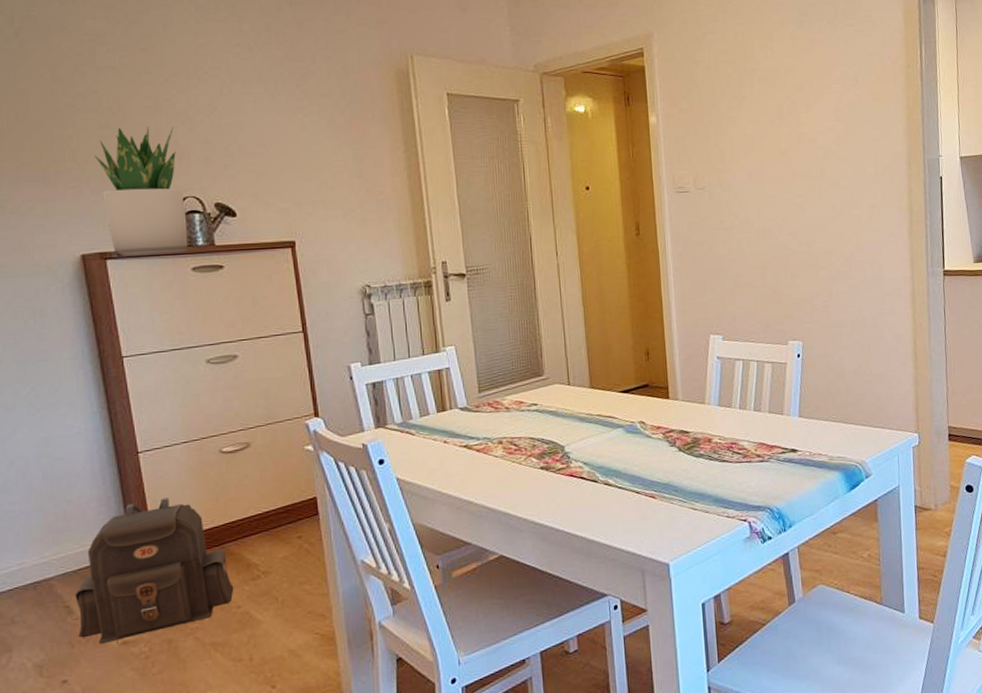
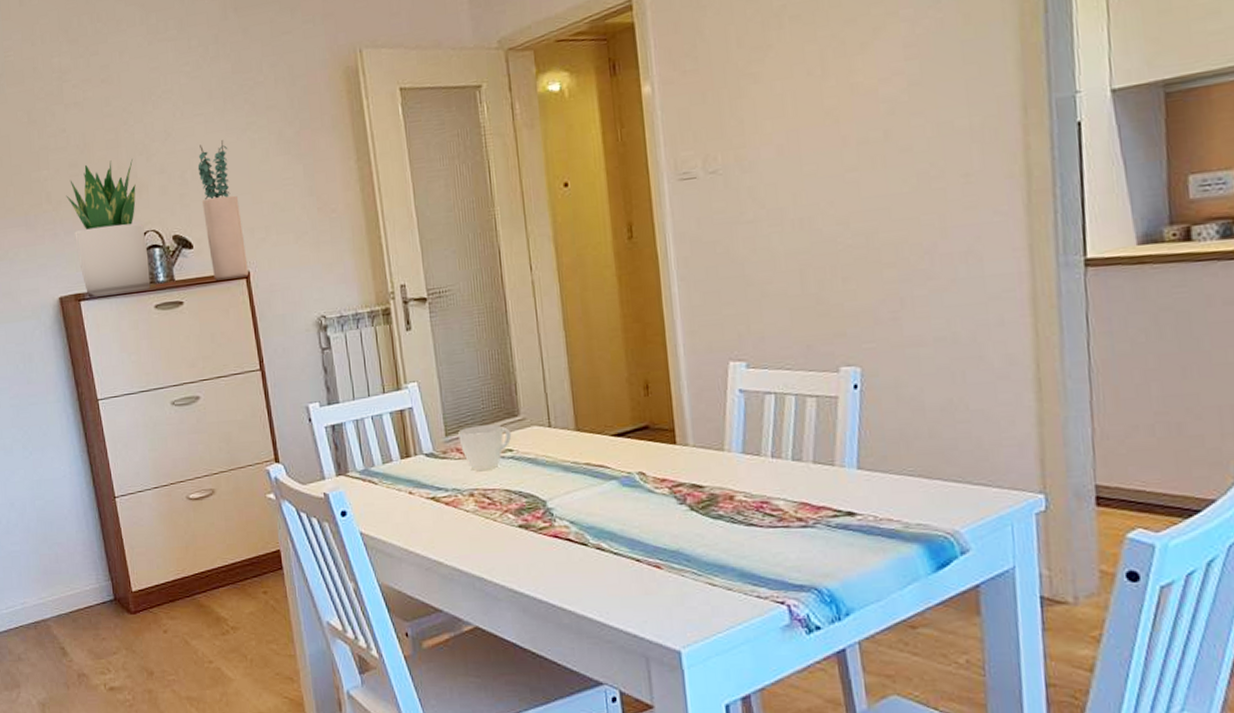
backpack: present [75,498,234,643] -> none [68,544,206,687]
vase: none [244,119,294,248] -> present [197,140,249,281]
cup: none [490,382,537,422] -> present [458,424,512,471]

